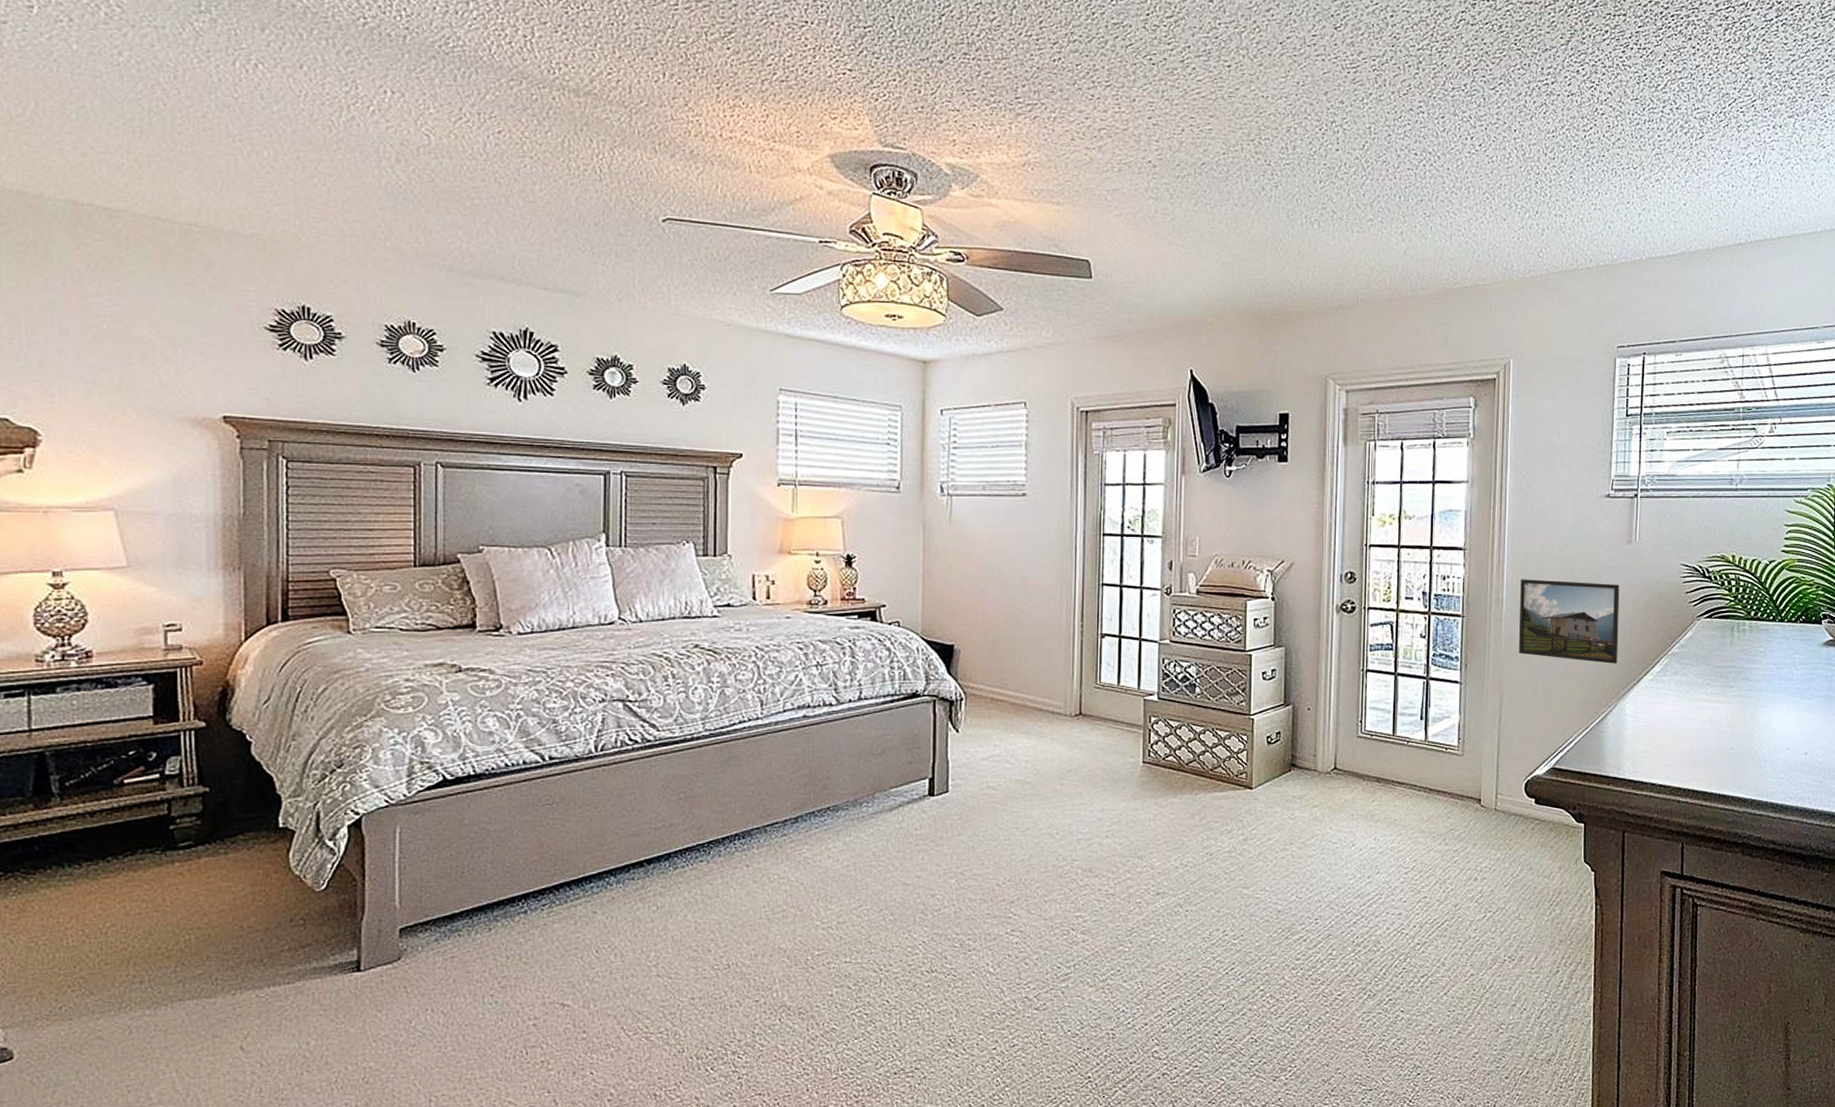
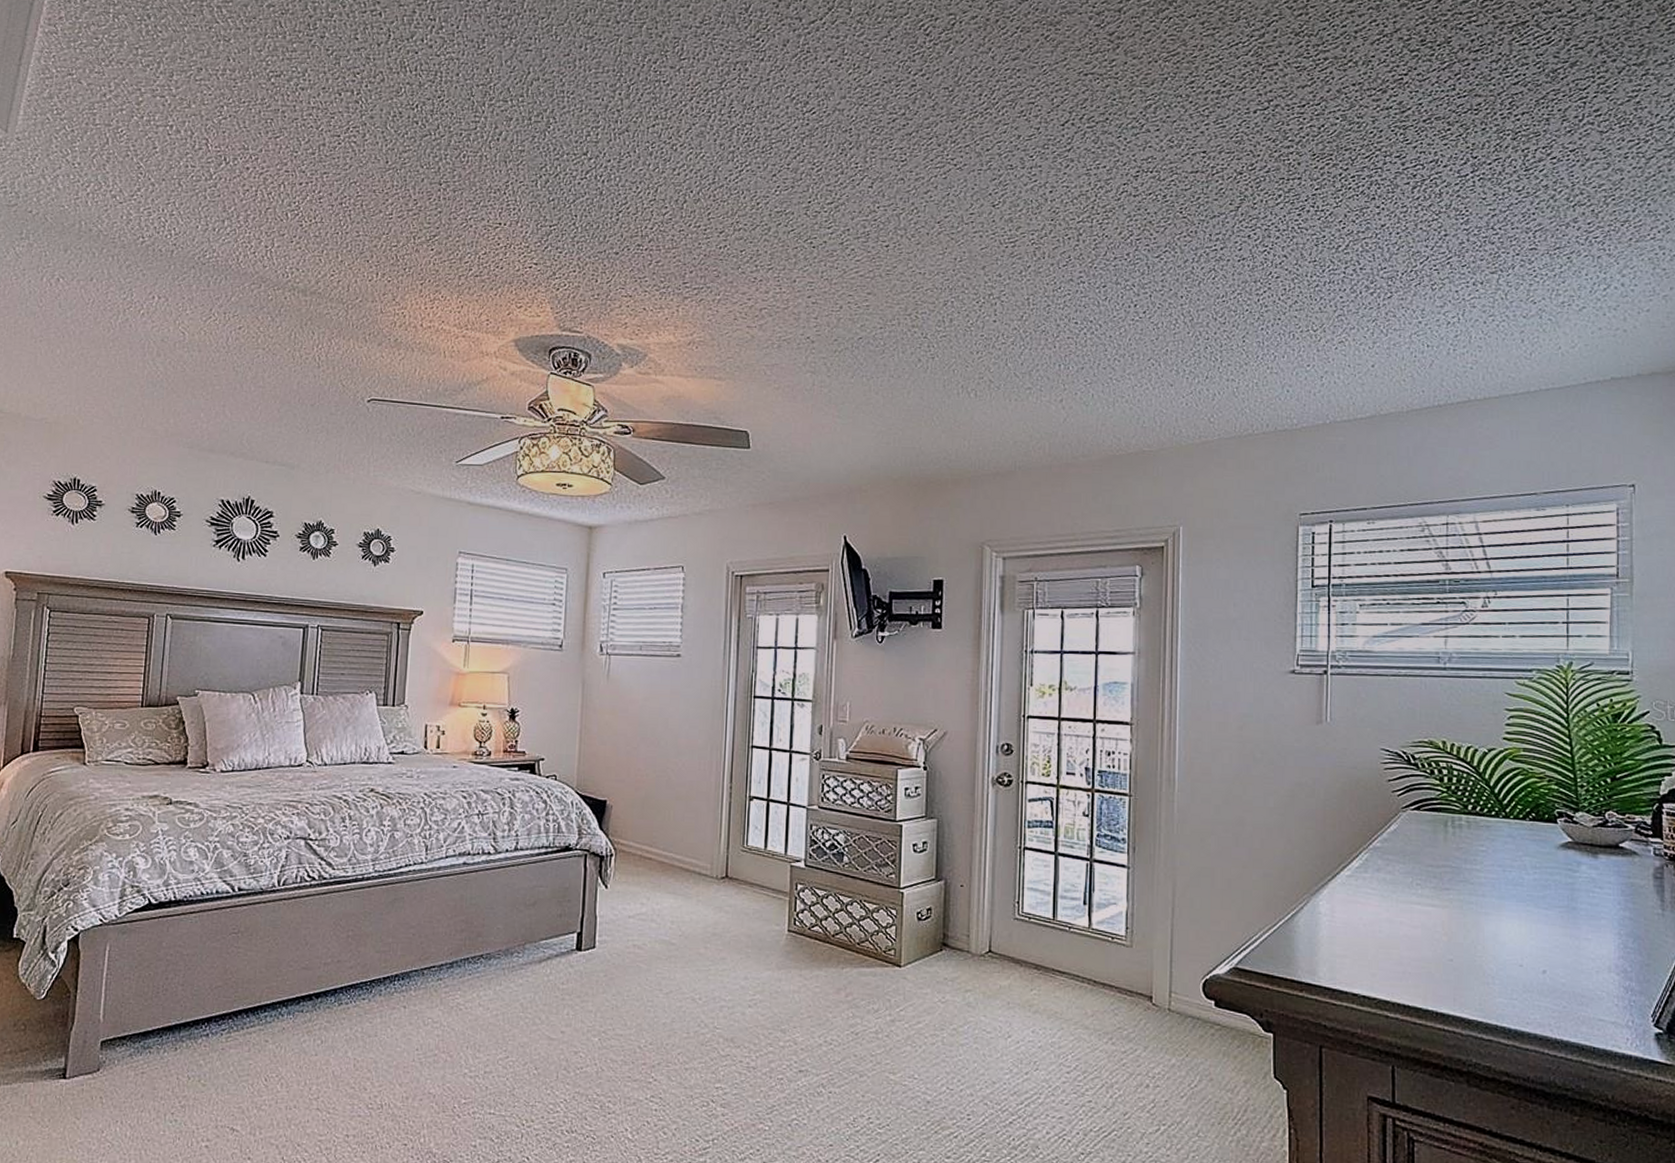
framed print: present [1518,579,1620,664] -> none [1193,758,1309,856]

